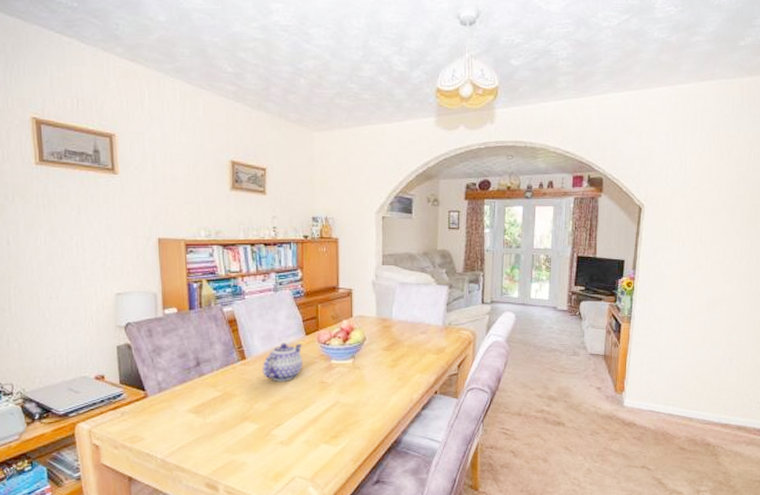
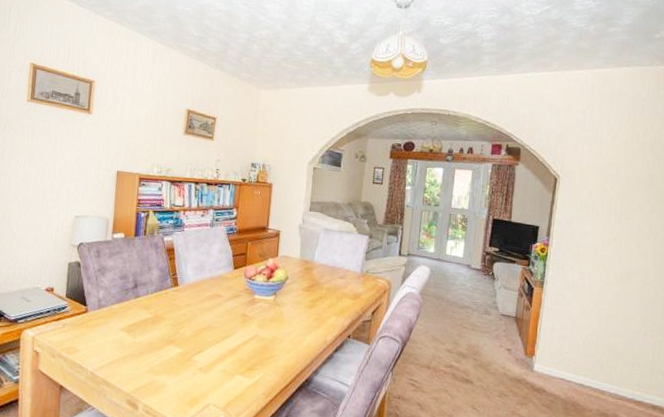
teapot: present [262,343,302,382] -> none [191,274,230,311]

